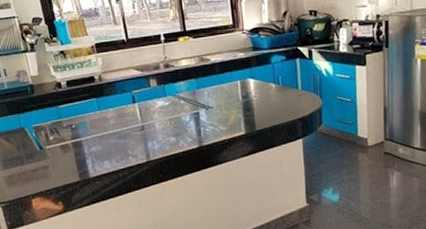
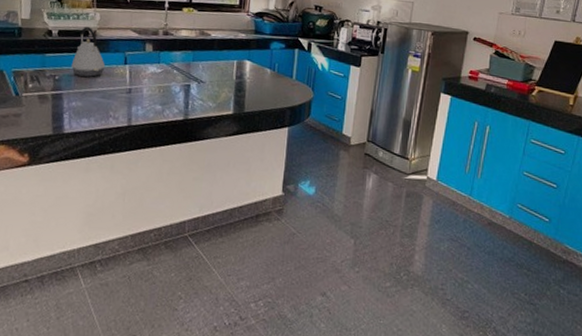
kettle: none [85,73,116,122] -> present [72,27,106,77]

